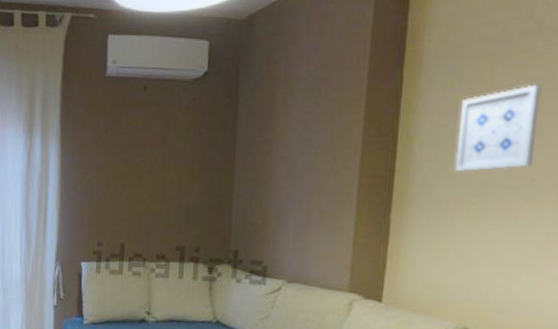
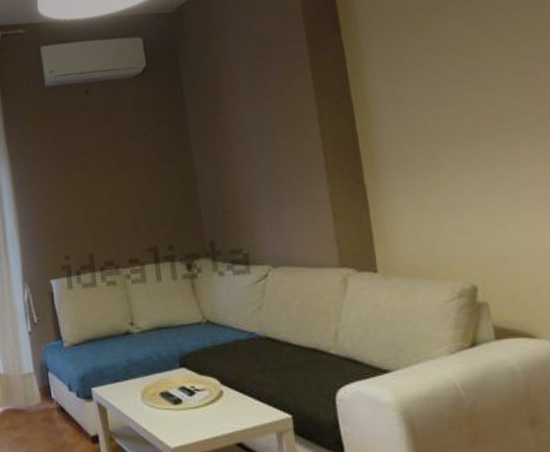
wall art: present [454,84,542,171] -> none [407,29,496,125]

